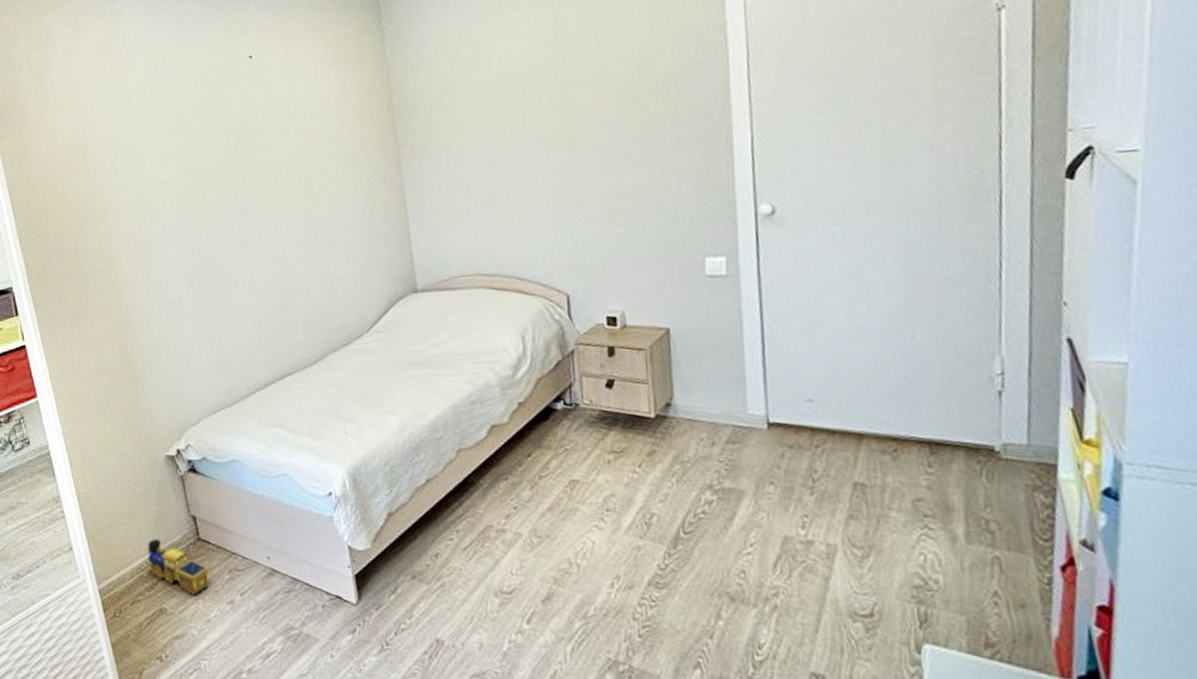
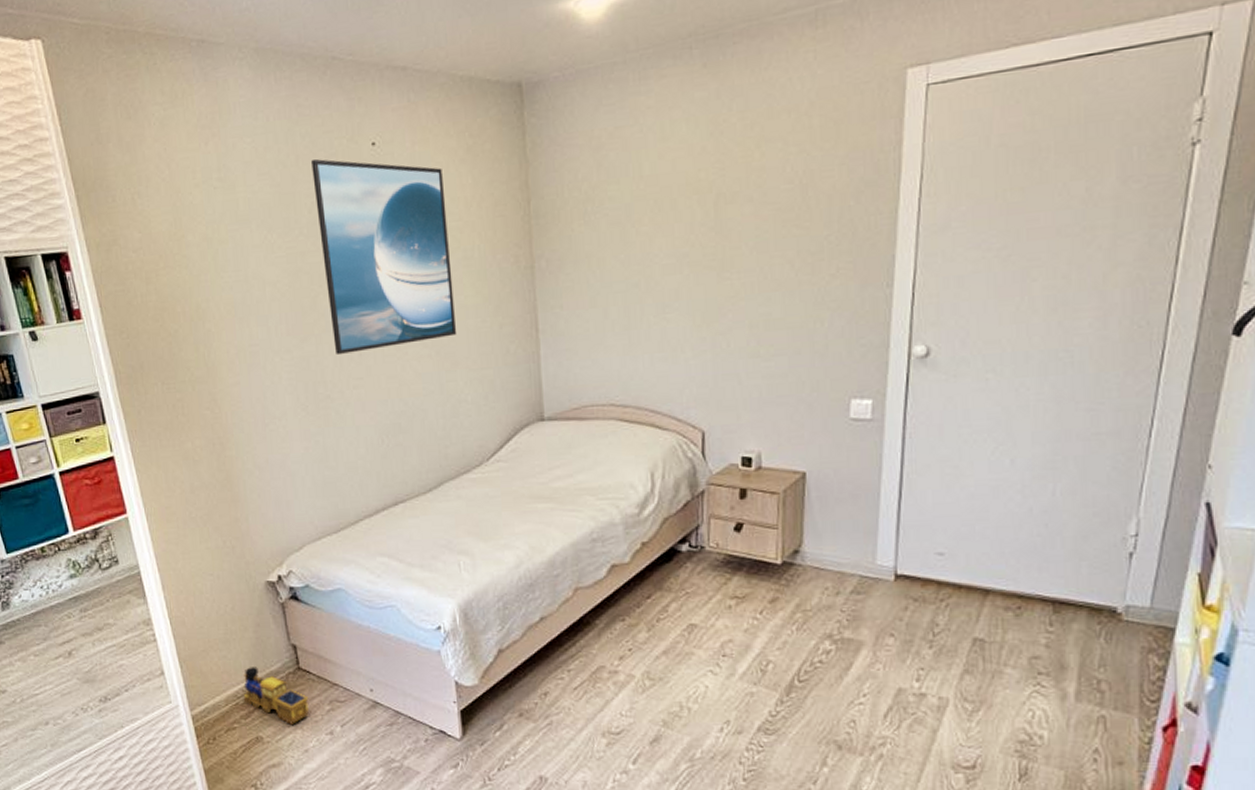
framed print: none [197,72,333,243] -> present [311,159,457,355]

